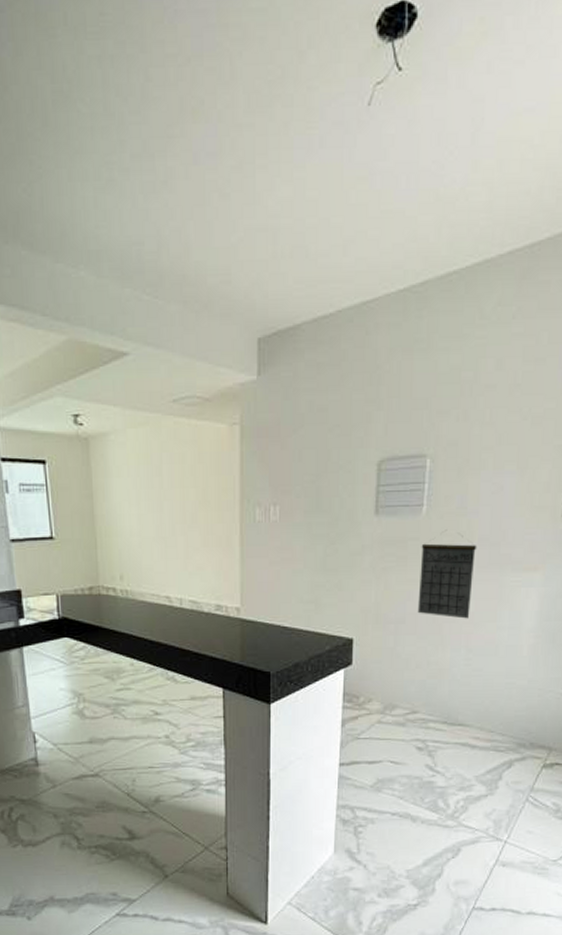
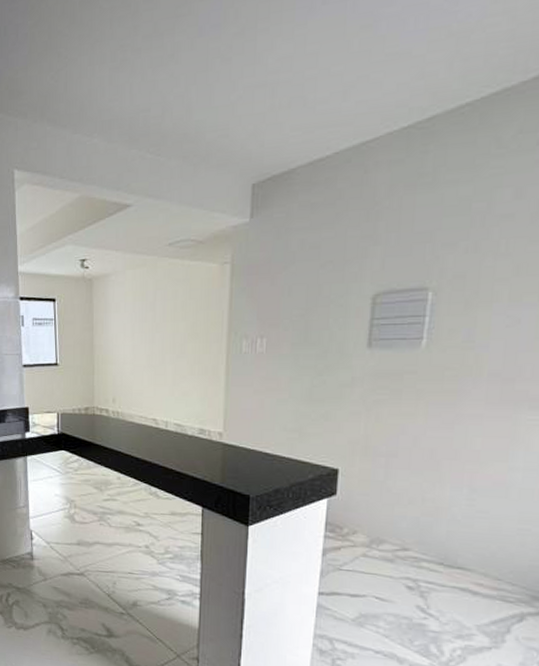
calendar: present [417,530,477,619] -> none [412,363,486,457]

